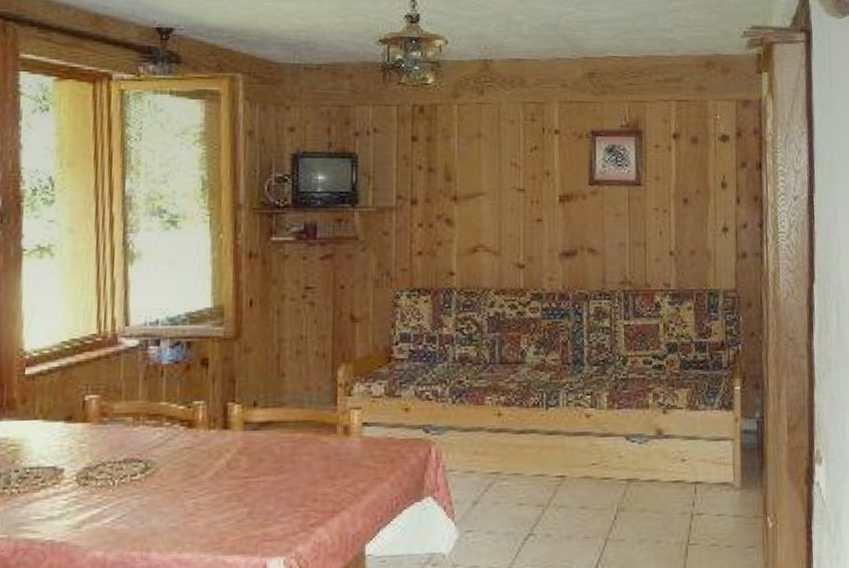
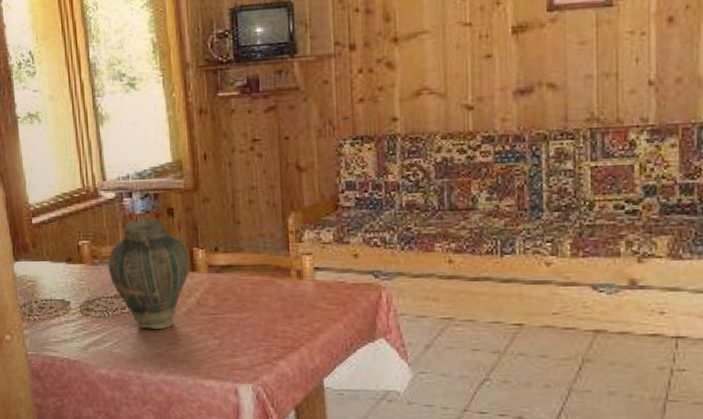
vase: none [120,366,223,499] -> present [108,216,191,330]

